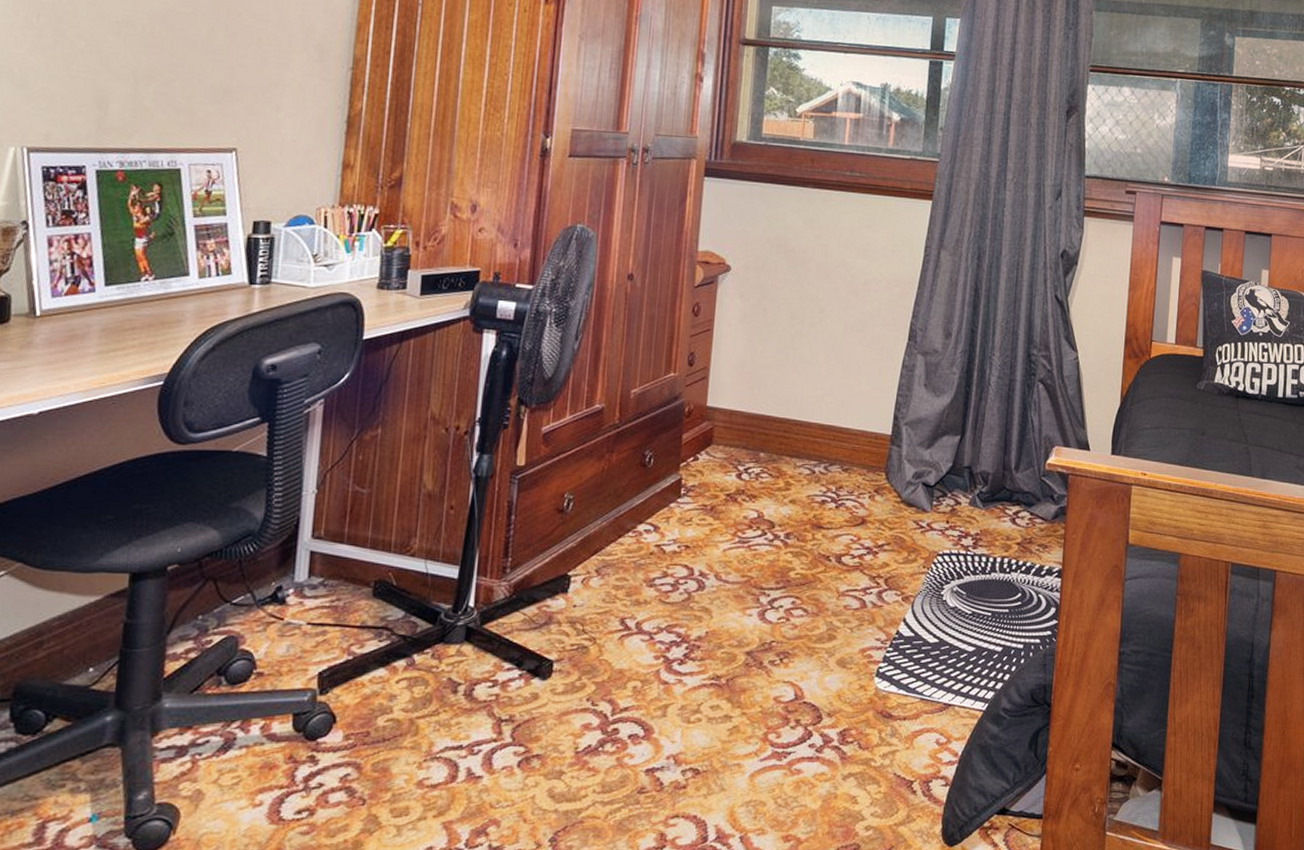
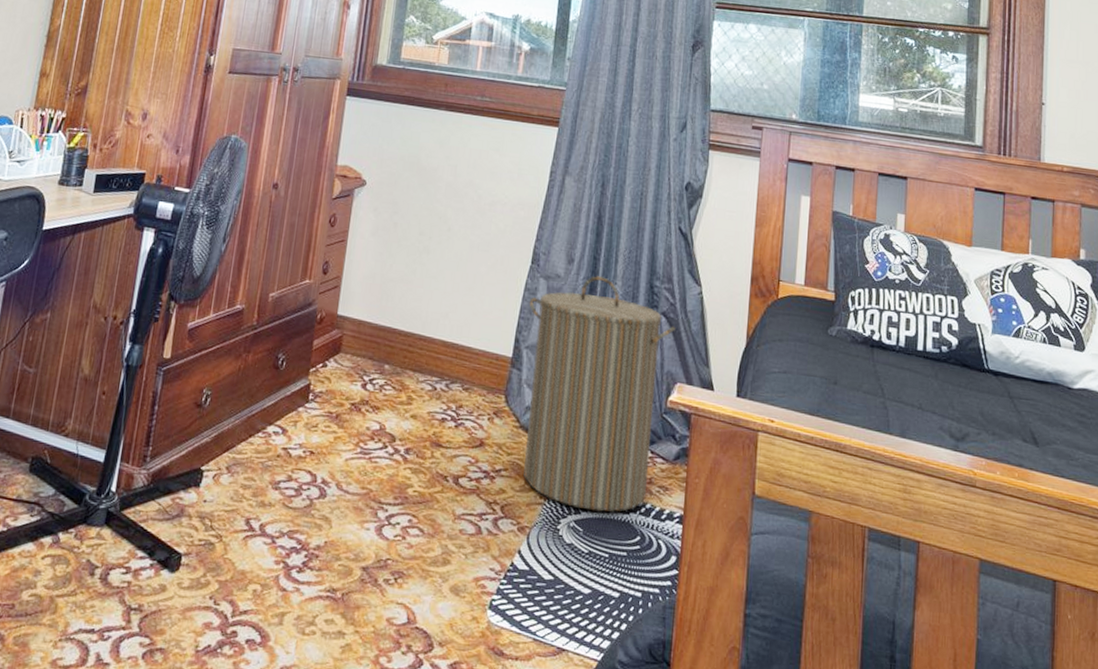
laundry hamper: none [906,348,1053,574] -> present [524,276,676,512]

